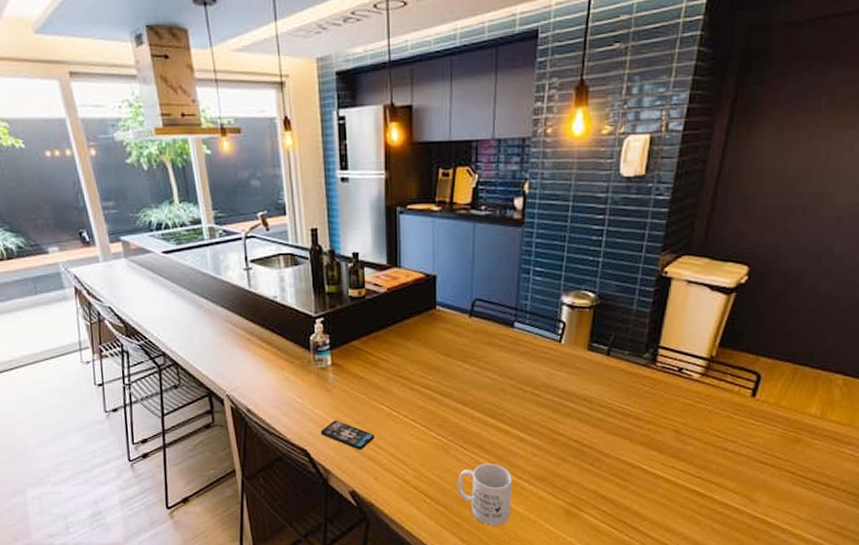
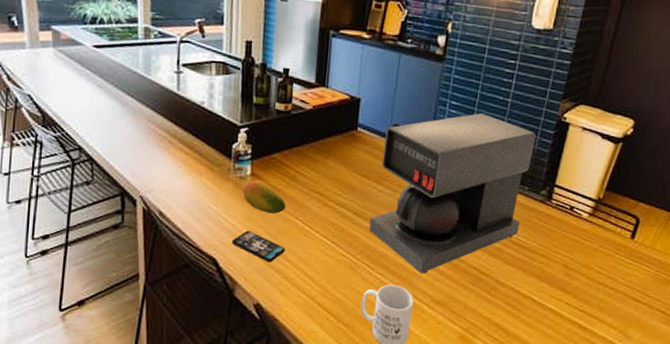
fruit: none [326,369,371,401] -> present [243,179,286,214]
coffee maker: none [459,277,634,450] -> present [369,113,536,274]

